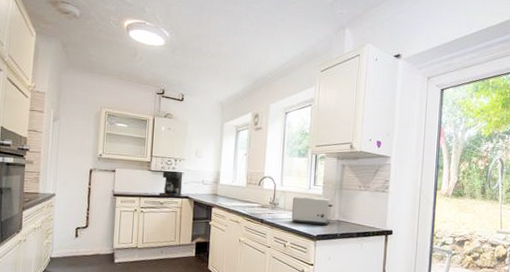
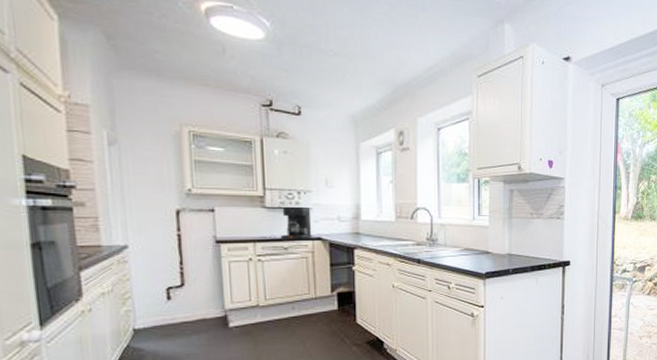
toaster: present [291,196,333,226] -> none [454,229,502,262]

